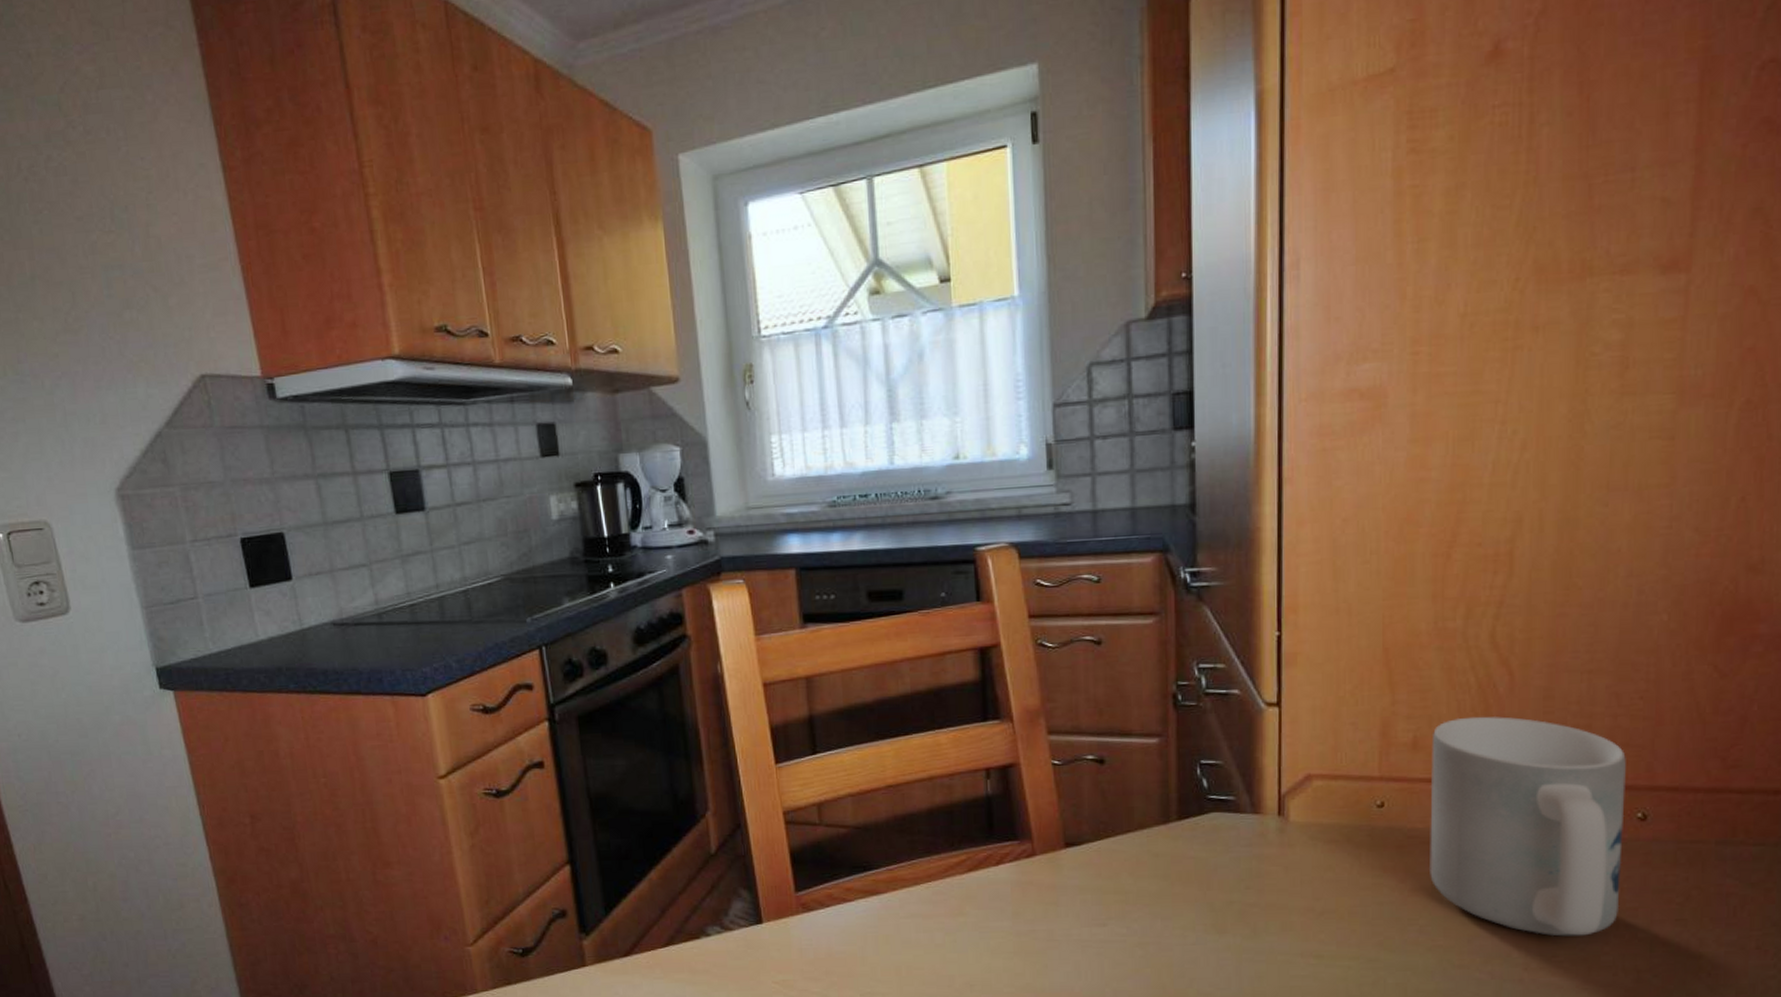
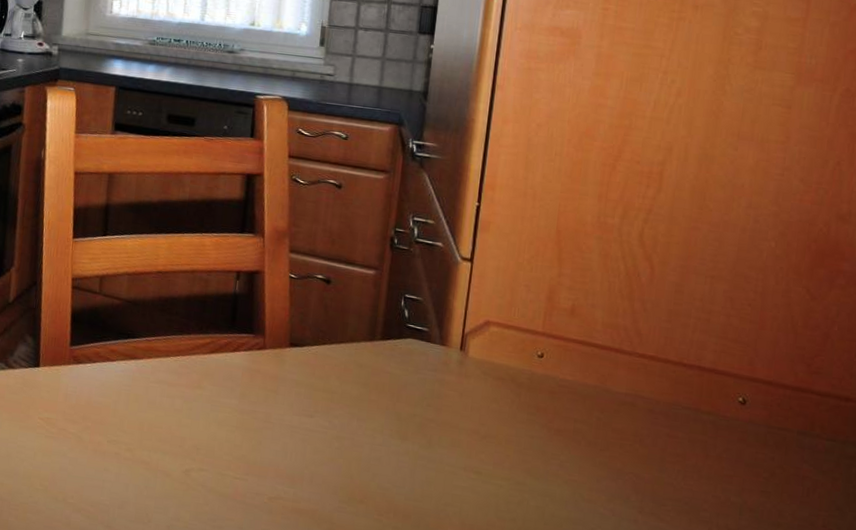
mug: present [1430,716,1626,937] -> none [573,296,734,492]

